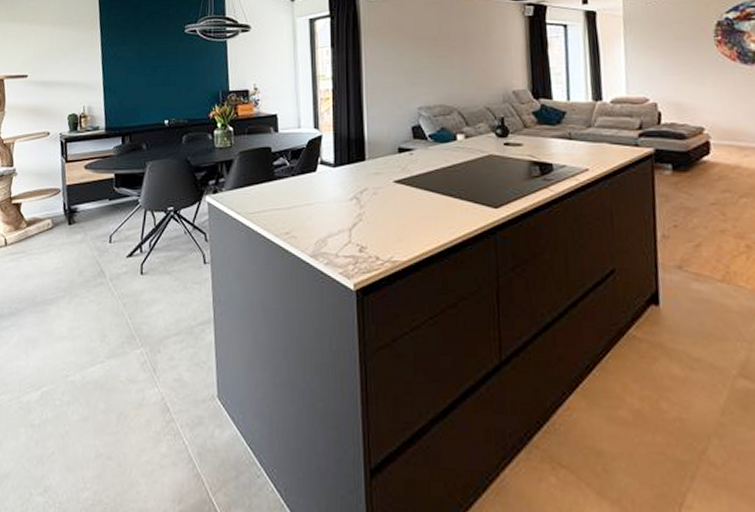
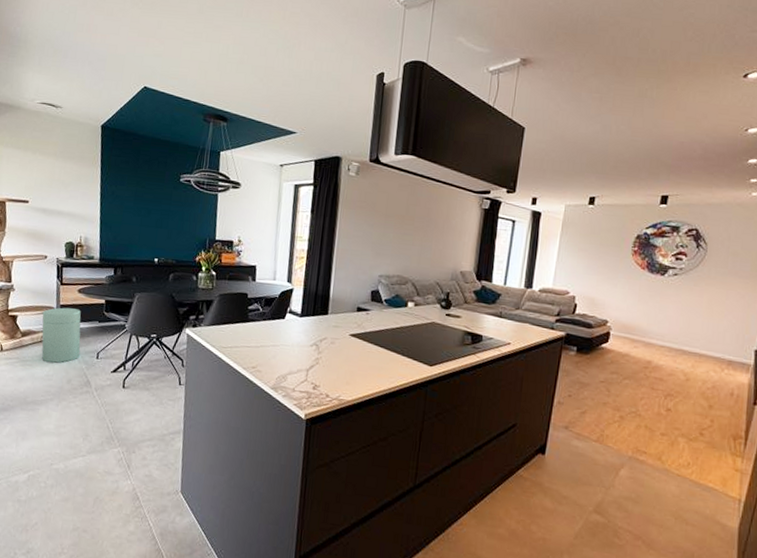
trash can: none [47,188,91,253] -> present [41,307,81,363]

